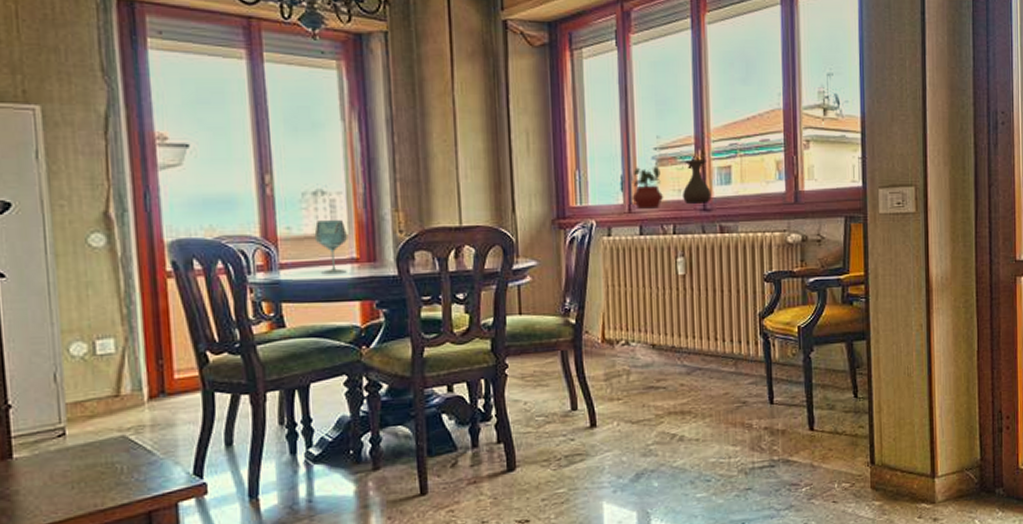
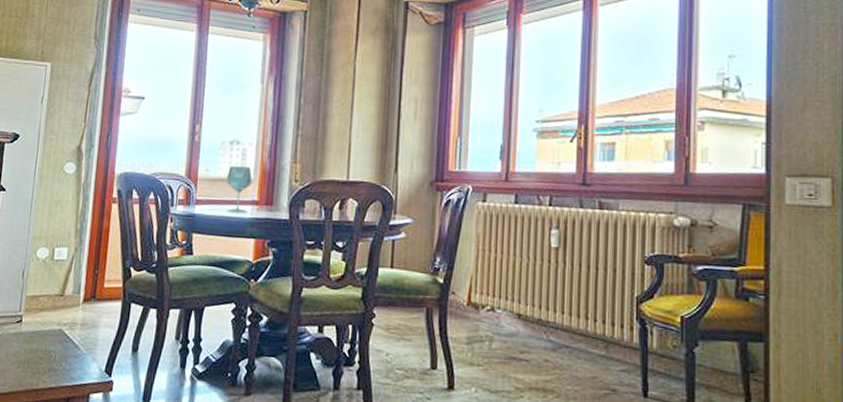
potted plant: present [630,165,664,210] -> none [509,137,543,180]
vase: present [682,159,712,205] -> none [561,134,593,179]

